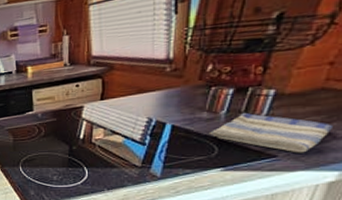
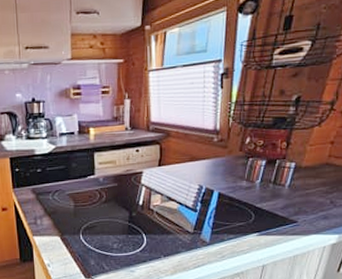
dish towel: present [208,112,334,153] -> none [247,182,335,219]

